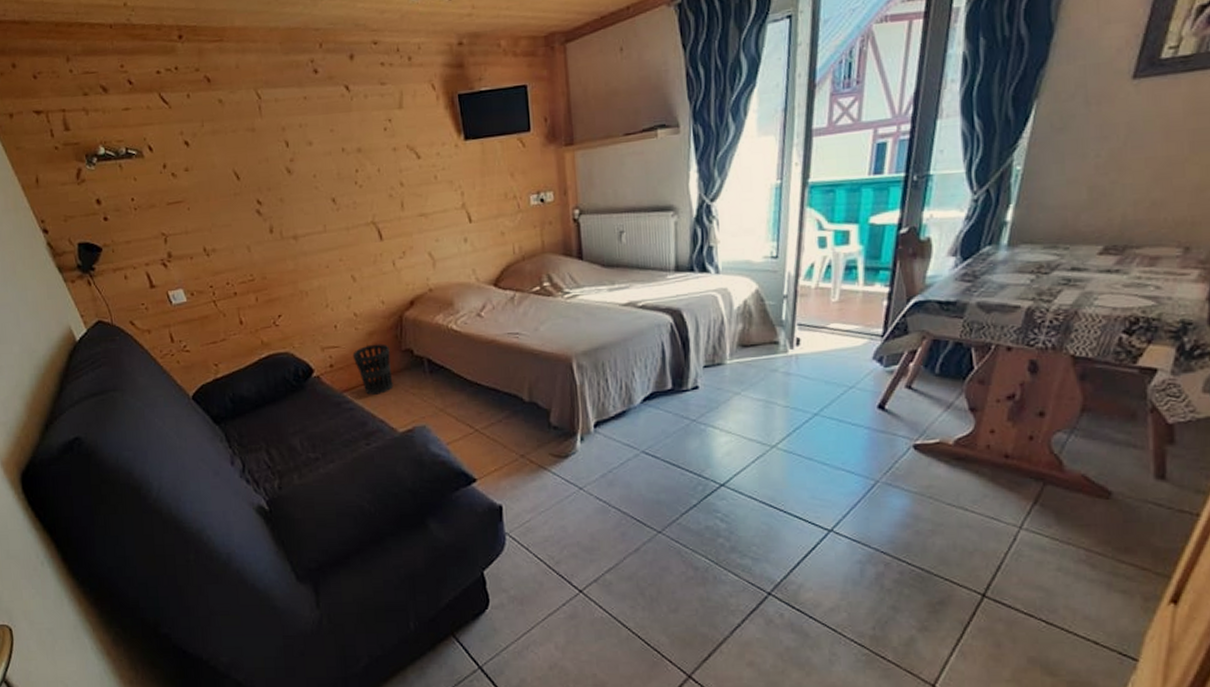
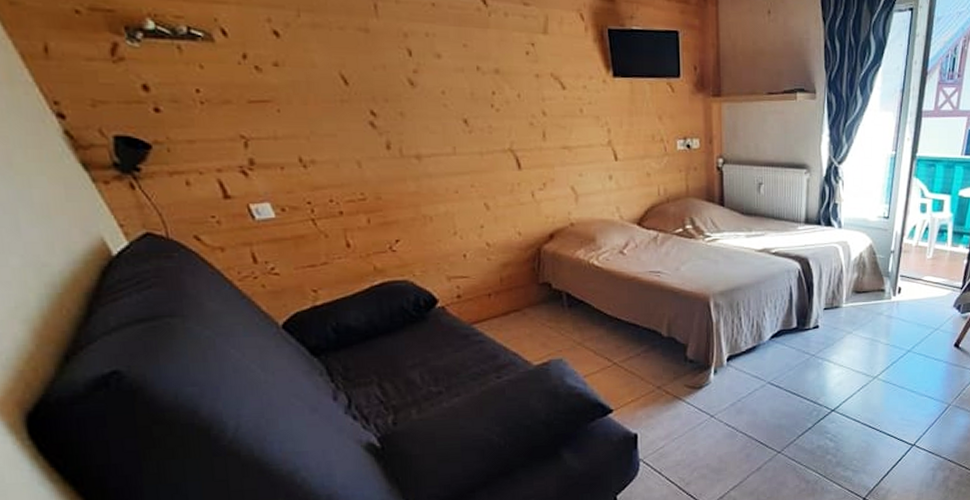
wastebasket: present [352,344,393,395] -> none [483,276,529,328]

